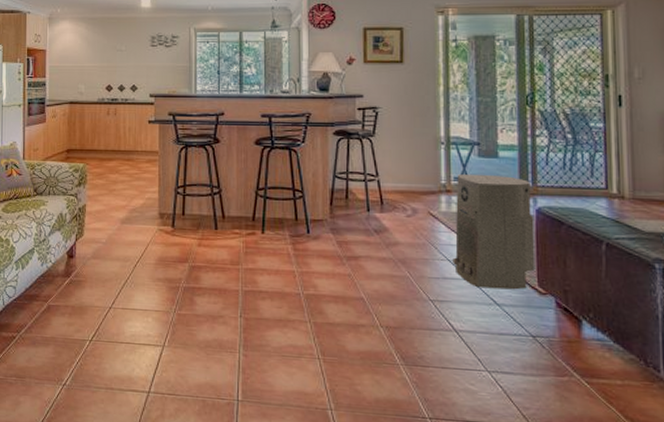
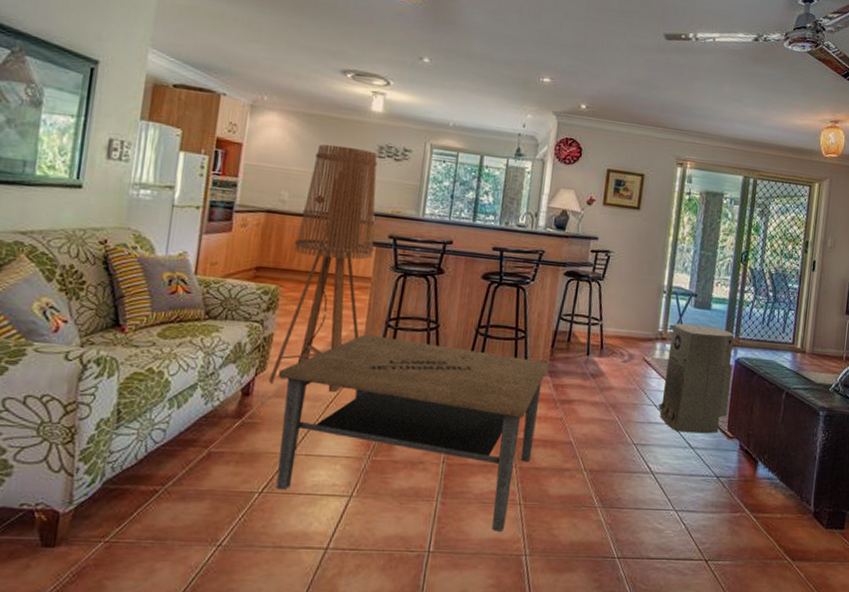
floor lamp: none [87,40,157,254] -> present [269,144,378,393]
coffee table: none [93,201,330,385] -> present [276,334,550,531]

